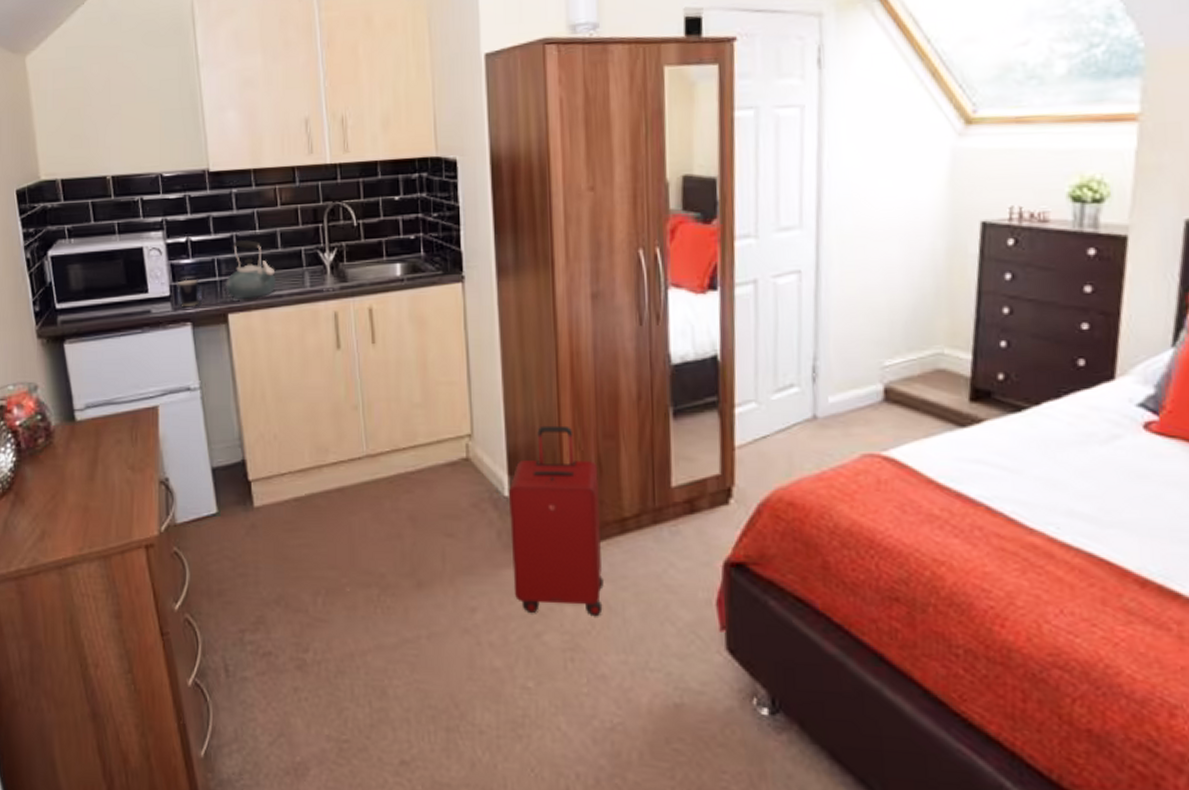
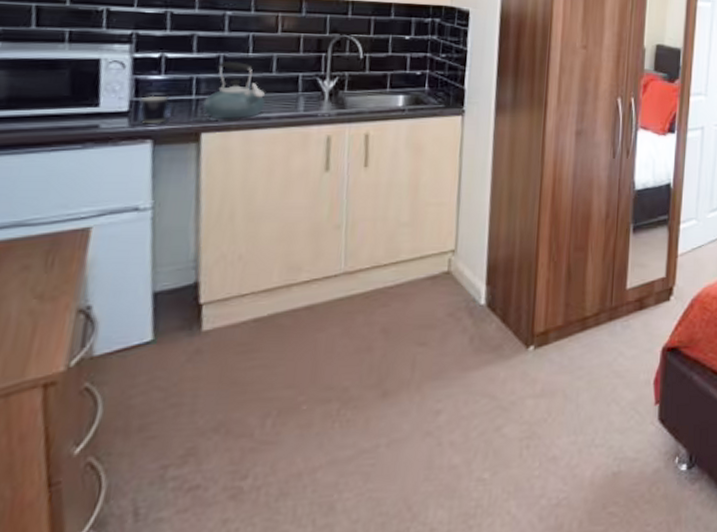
suitcase: present [508,425,604,615] -> none [480,240,567,409]

